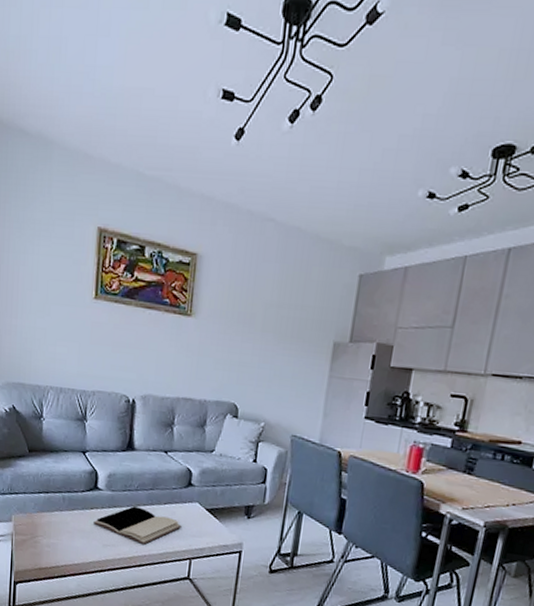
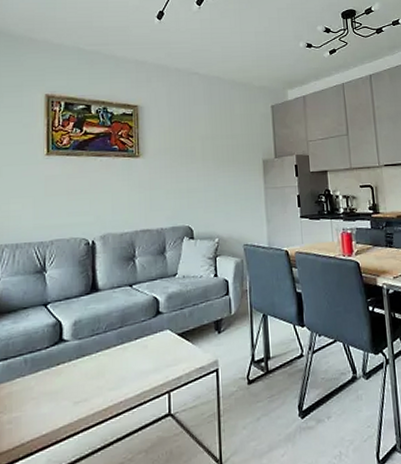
book: present [93,505,183,545] -> none [61,349,157,390]

